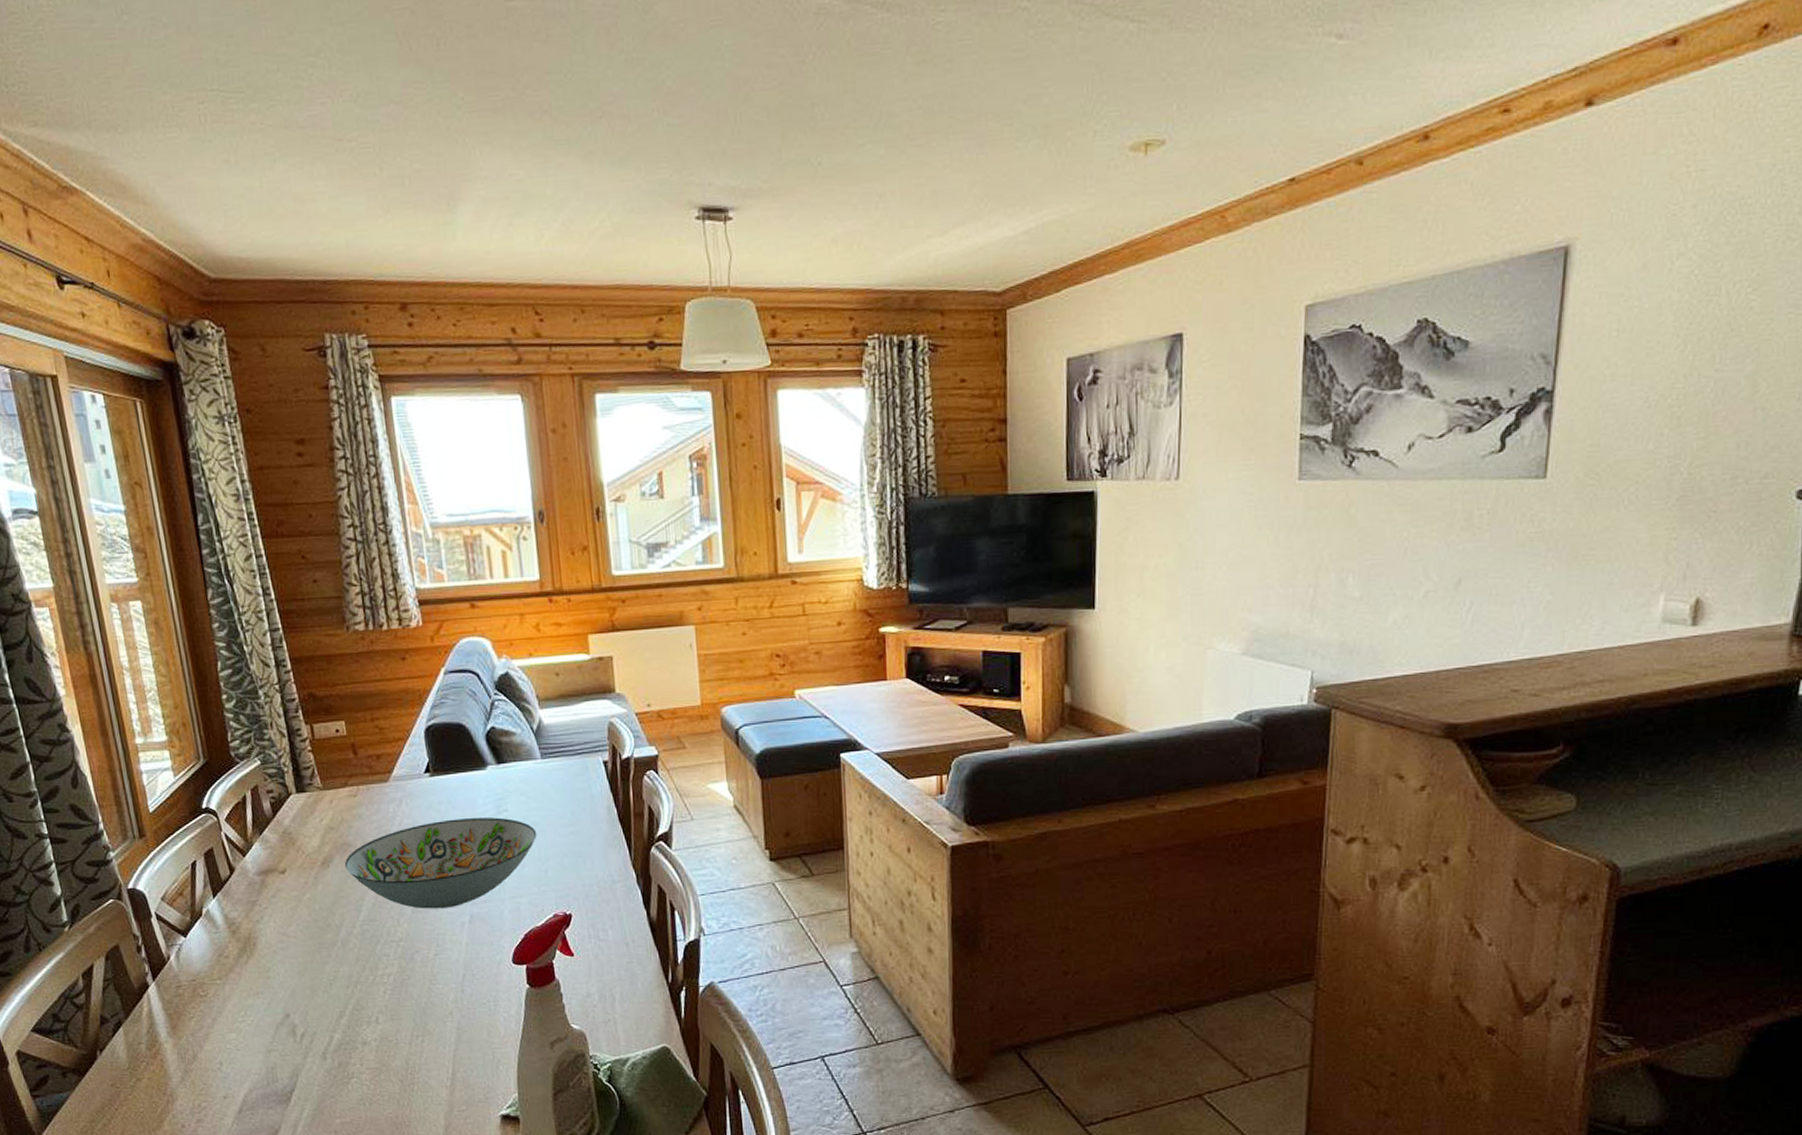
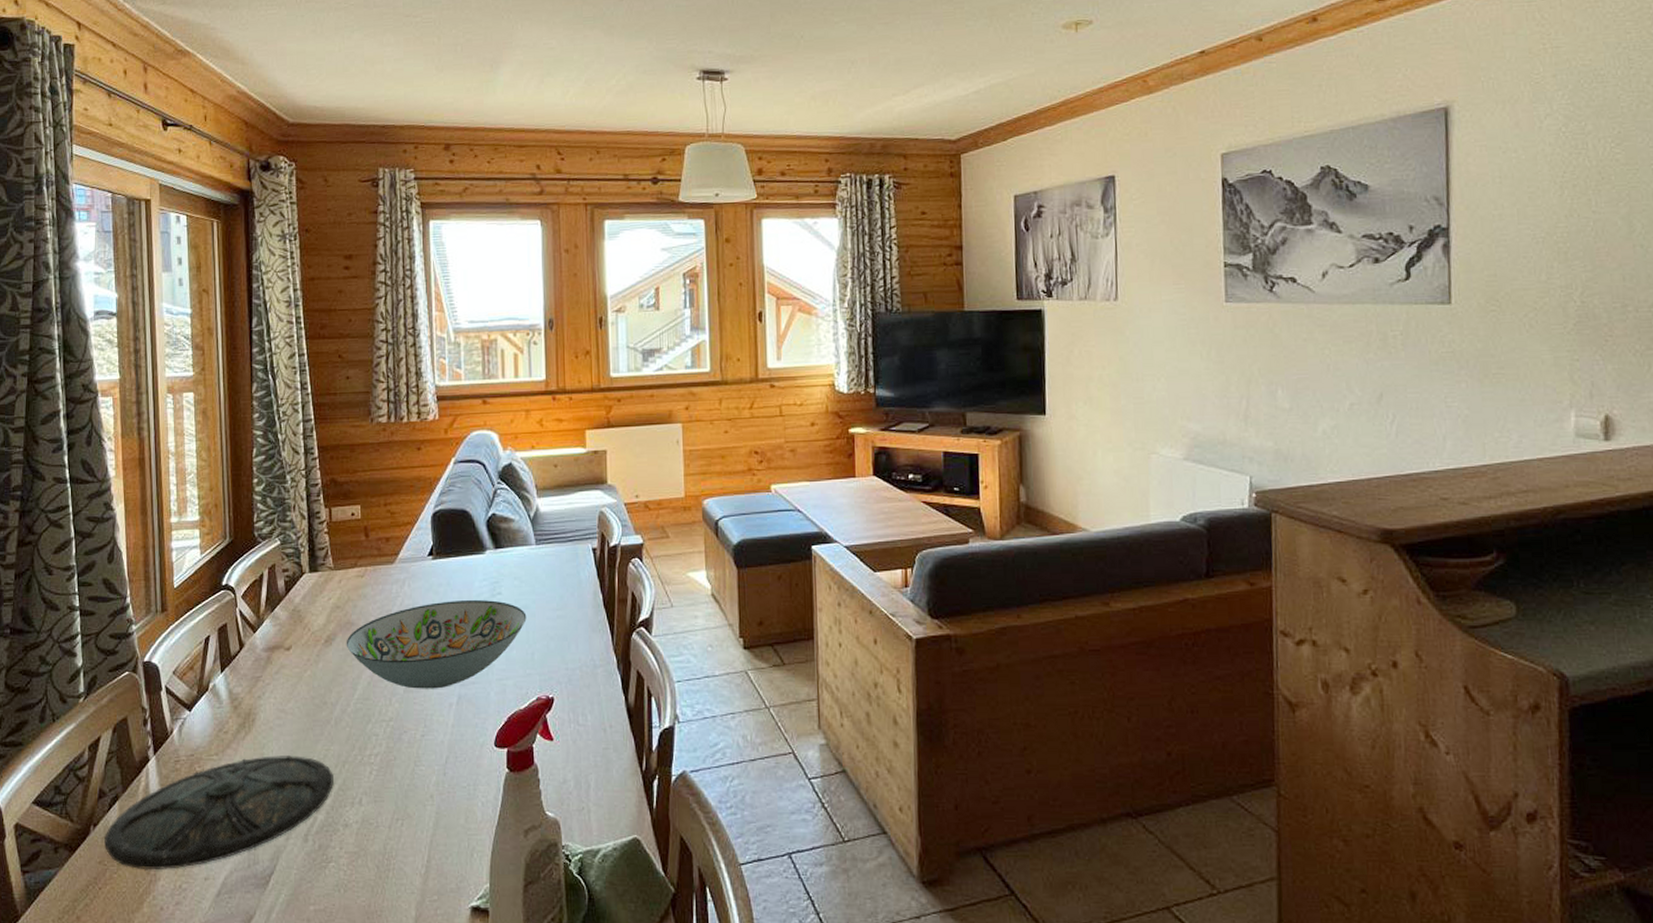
plate: none [113,978,347,1091] -> present [104,756,333,870]

